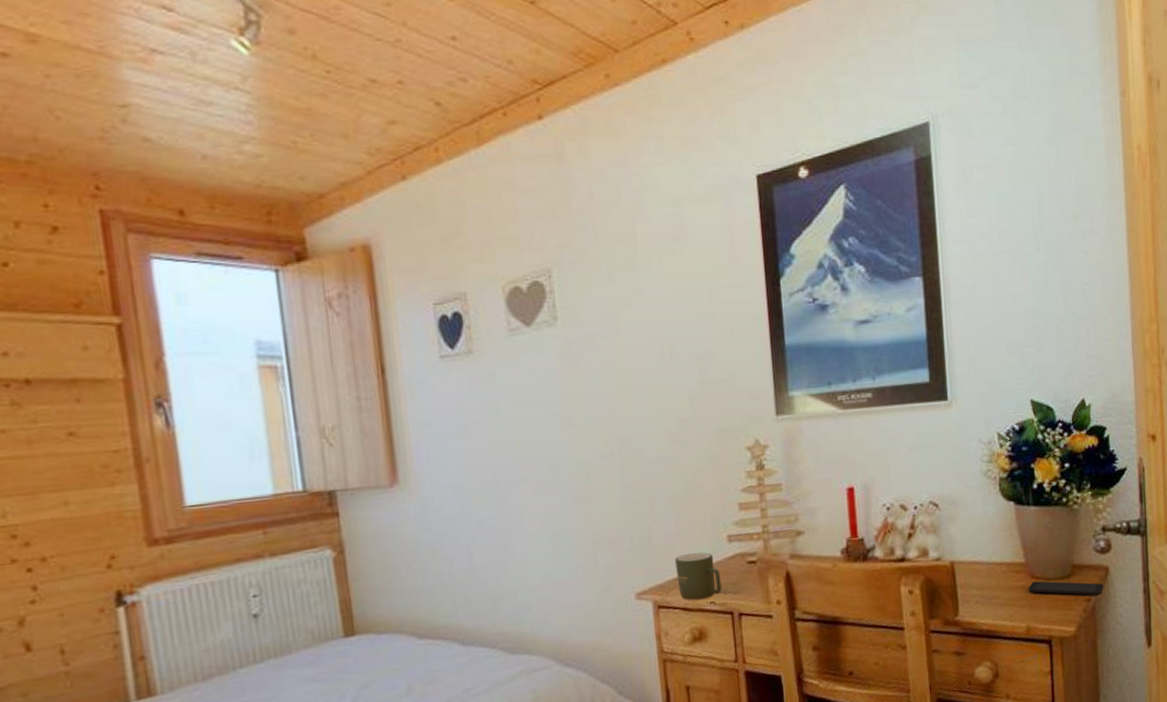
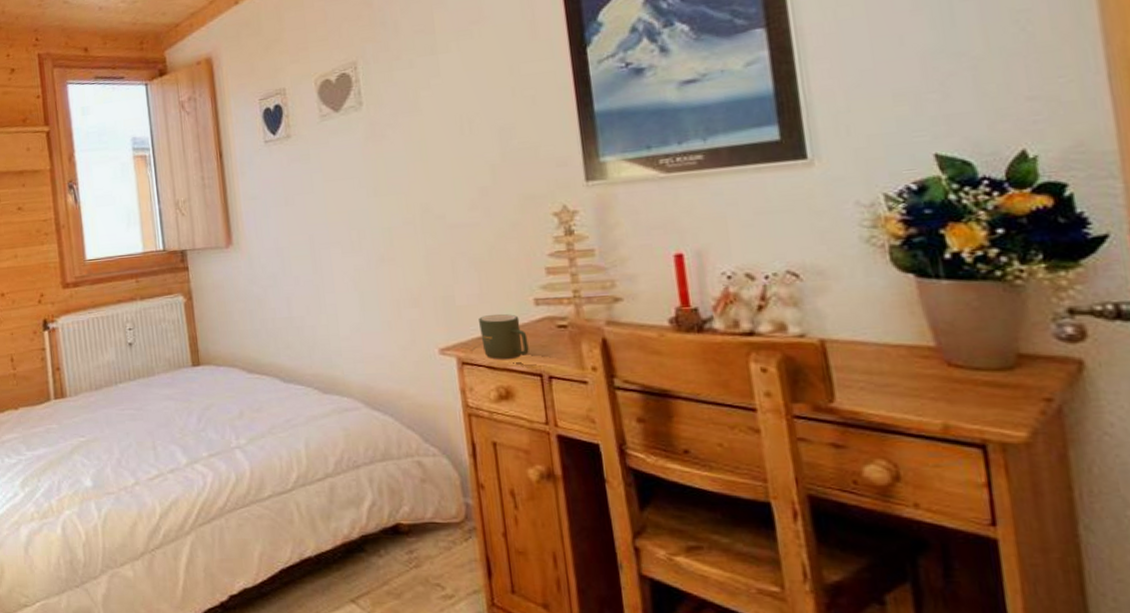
mobile phone: present [1028,581,1104,596] -> none [943,370,1077,395]

